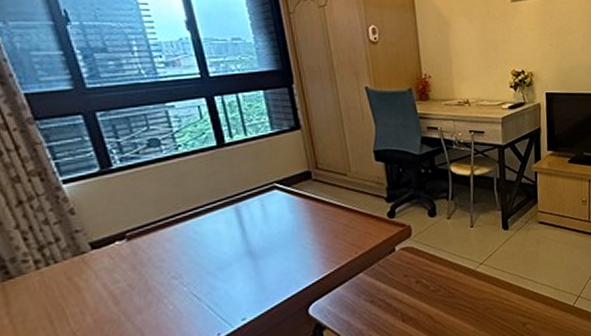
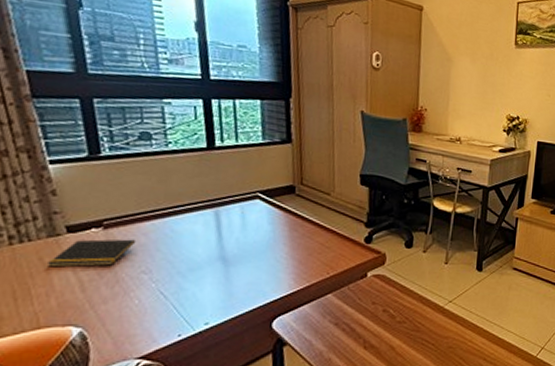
notepad: none [76,246,162,286] -> present [46,239,137,268]

